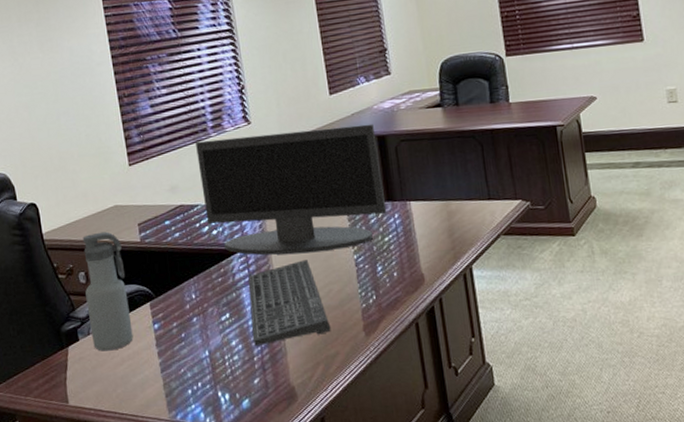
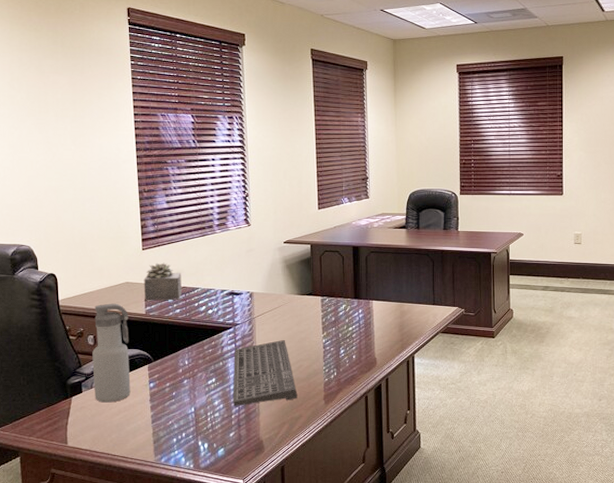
succulent plant: none [134,178,179,226] -> present [144,262,182,301]
monitor: present [196,124,387,255] -> none [202,236,353,335]

